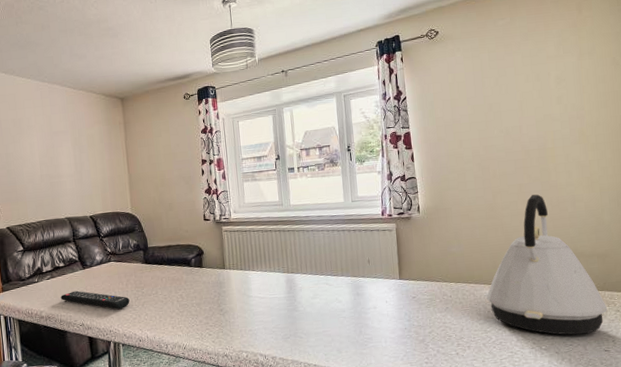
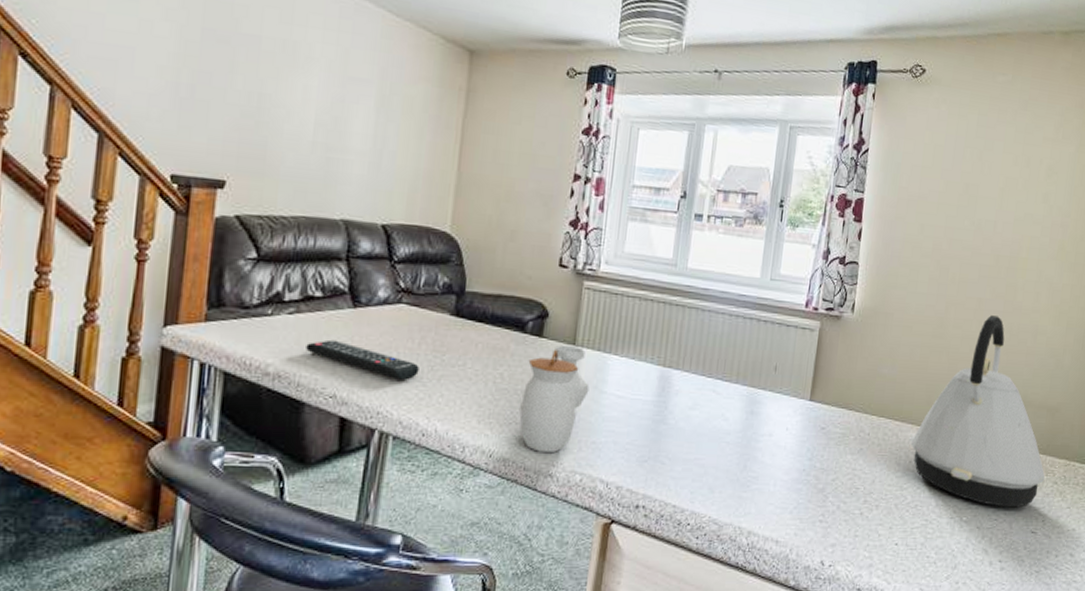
jar: none [196,269,240,341] -> present [519,344,590,452]

